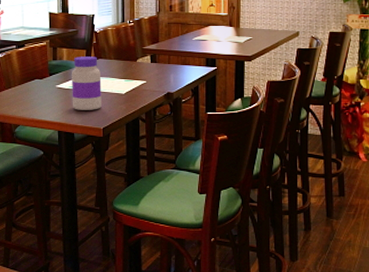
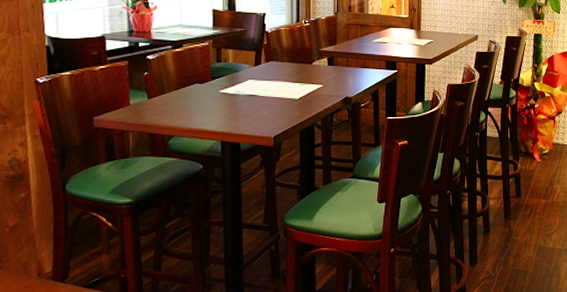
jar: present [72,56,101,110] -> none [238,59,273,118]

